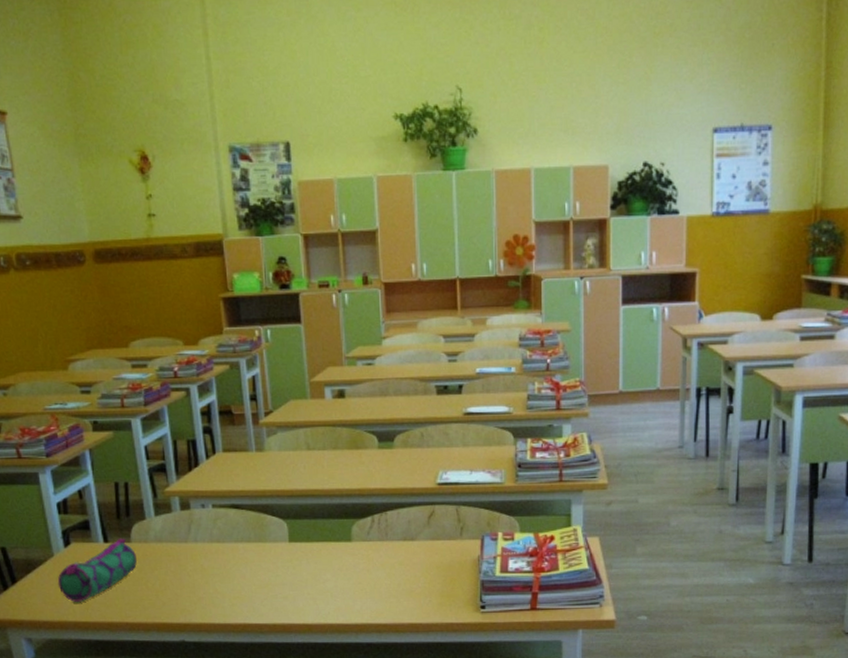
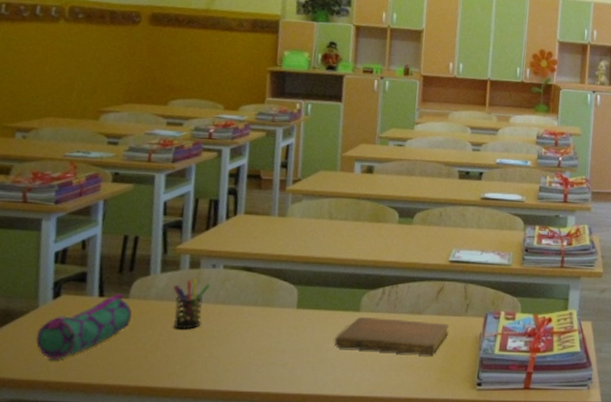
pen holder: none [169,519,204,569] -> present [173,278,211,330]
notebook: none [331,546,445,581] -> present [335,317,449,356]

